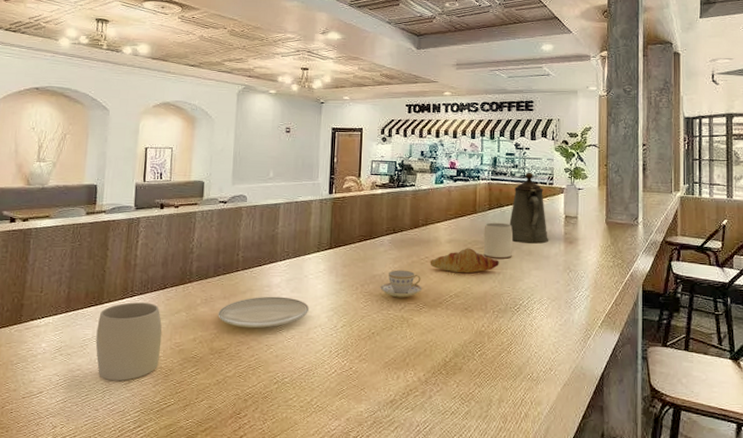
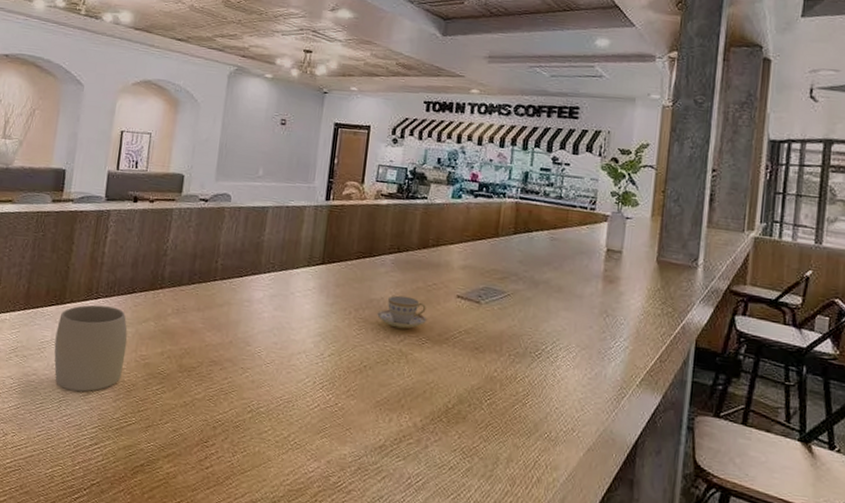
plate: present [218,296,310,329] -> none [190,312,294,349]
croissant: present [430,248,499,274] -> none [437,277,521,308]
mug: present [483,222,514,260] -> none [503,249,541,295]
coffee pot: present [509,172,549,245] -> none [537,192,585,280]

